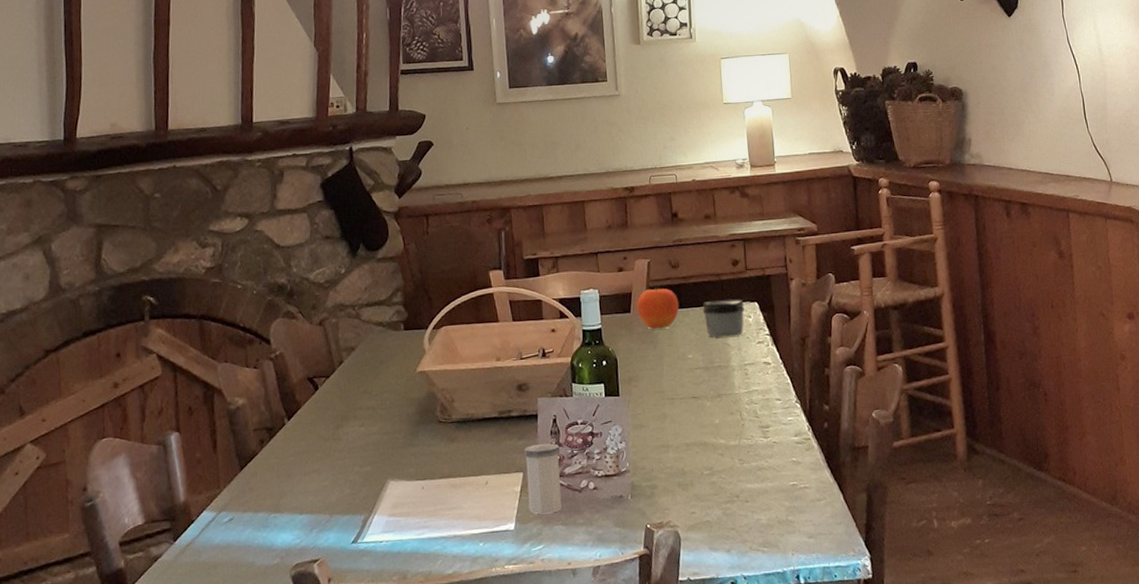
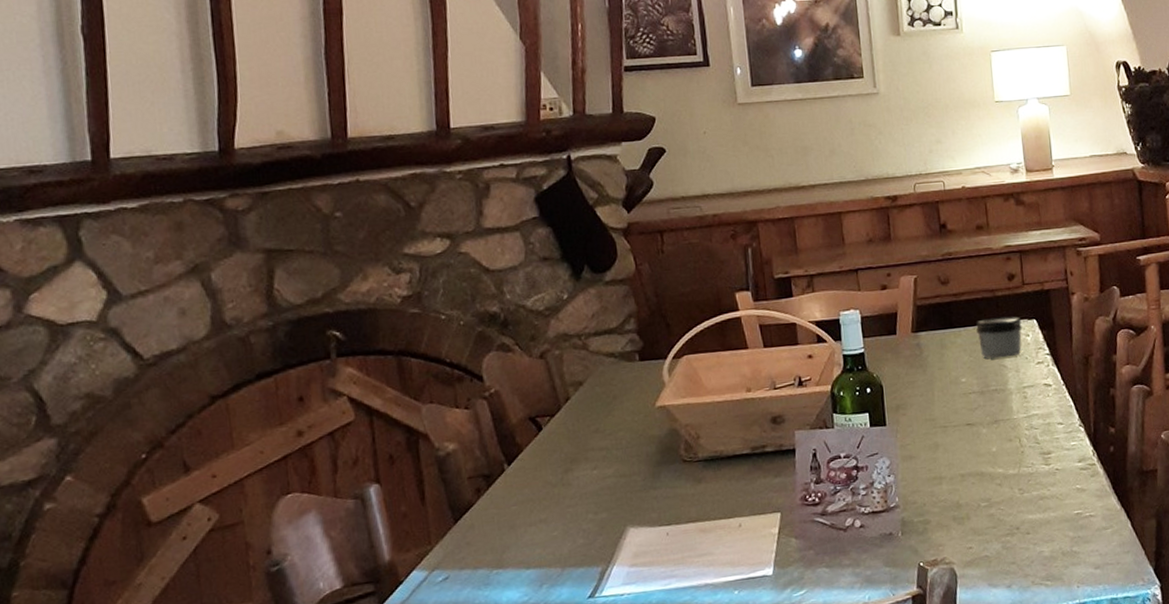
salt shaker: present [524,443,562,515] -> none [781,480,825,557]
fruit: present [637,287,680,330] -> none [903,305,951,352]

